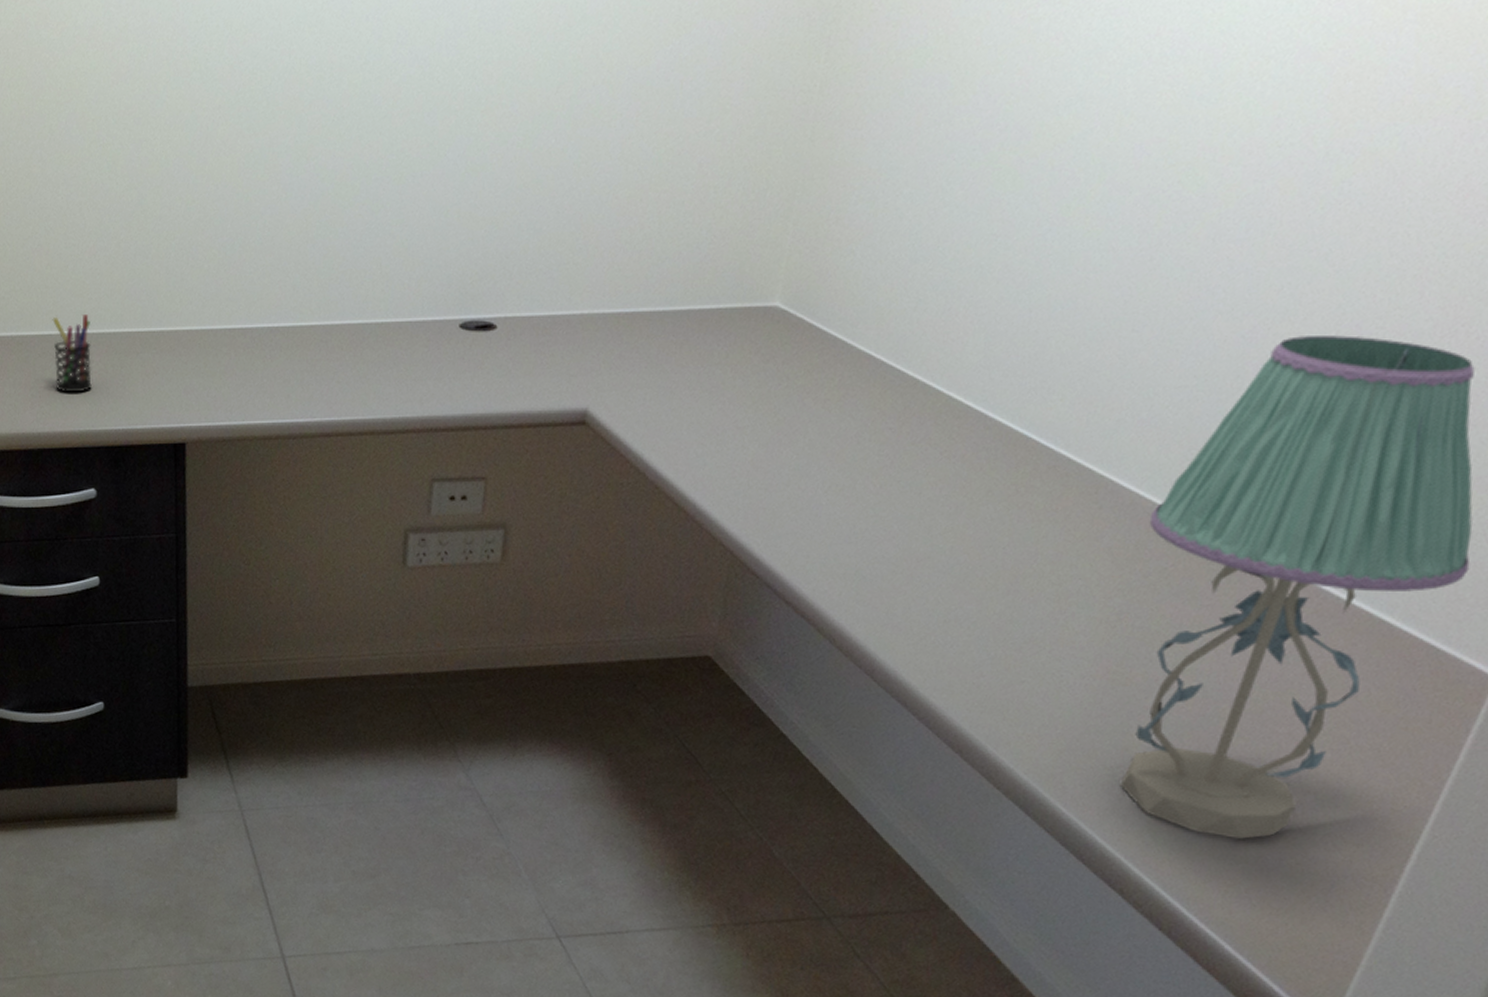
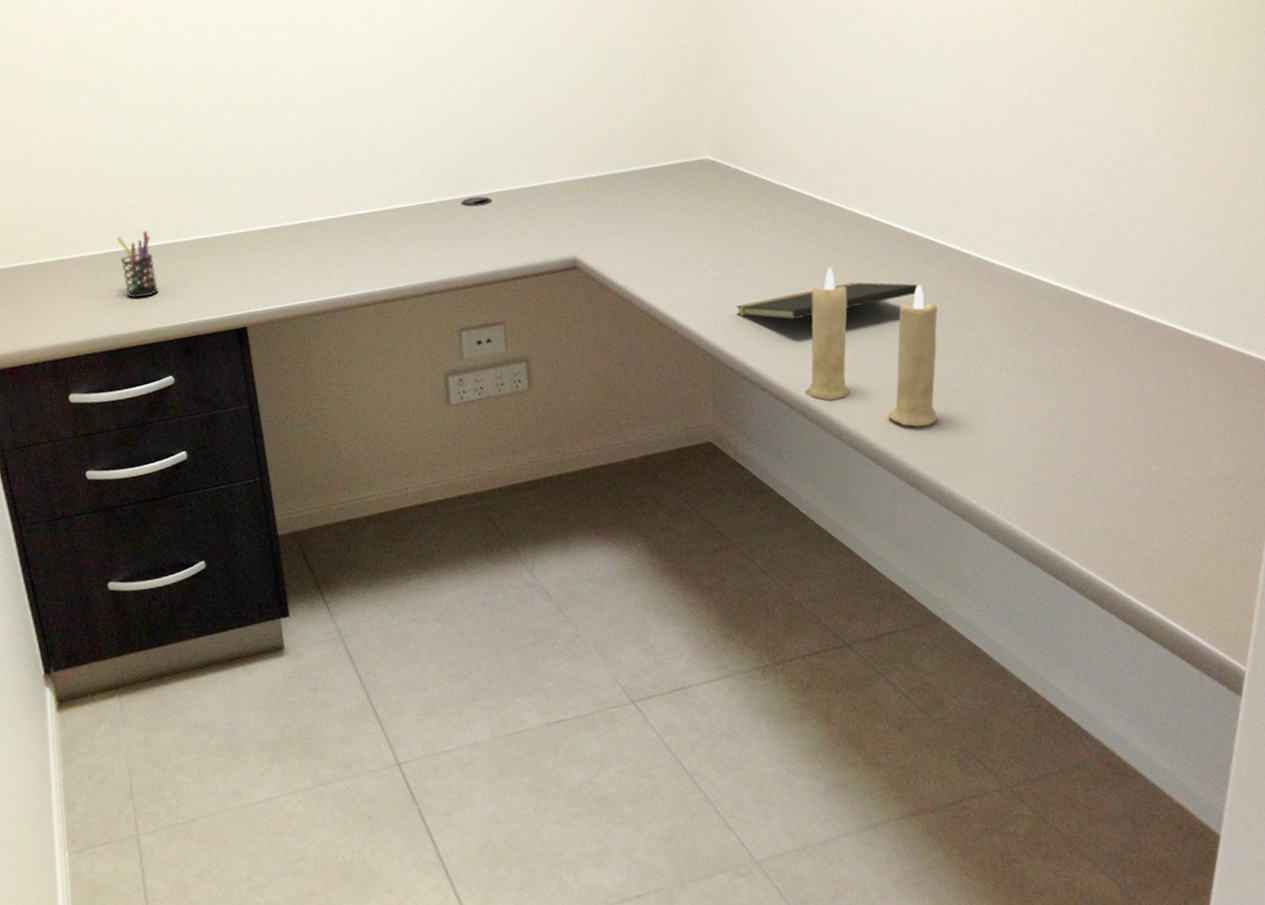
notepad: none [773,487,1015,523] -> present [736,282,918,320]
candle: none [839,463,1035,677] -> present [804,267,939,427]
table lamp: present [1119,335,1475,839] -> none [1018,131,1250,525]

